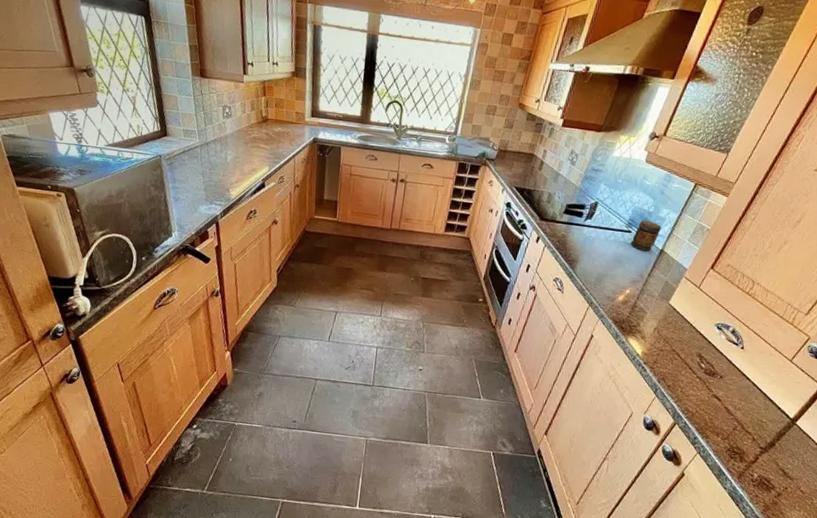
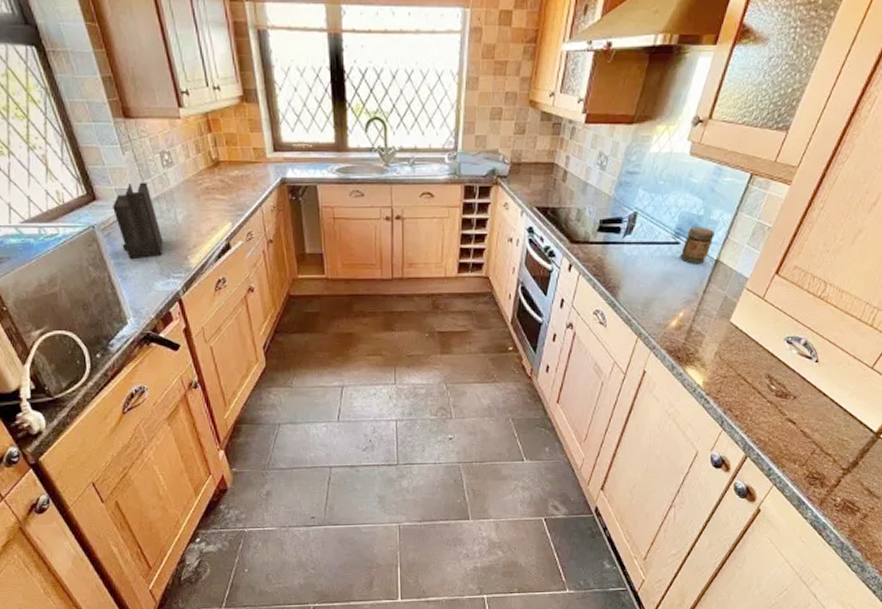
knife block: none [178,101,213,186] -> present [112,150,163,259]

